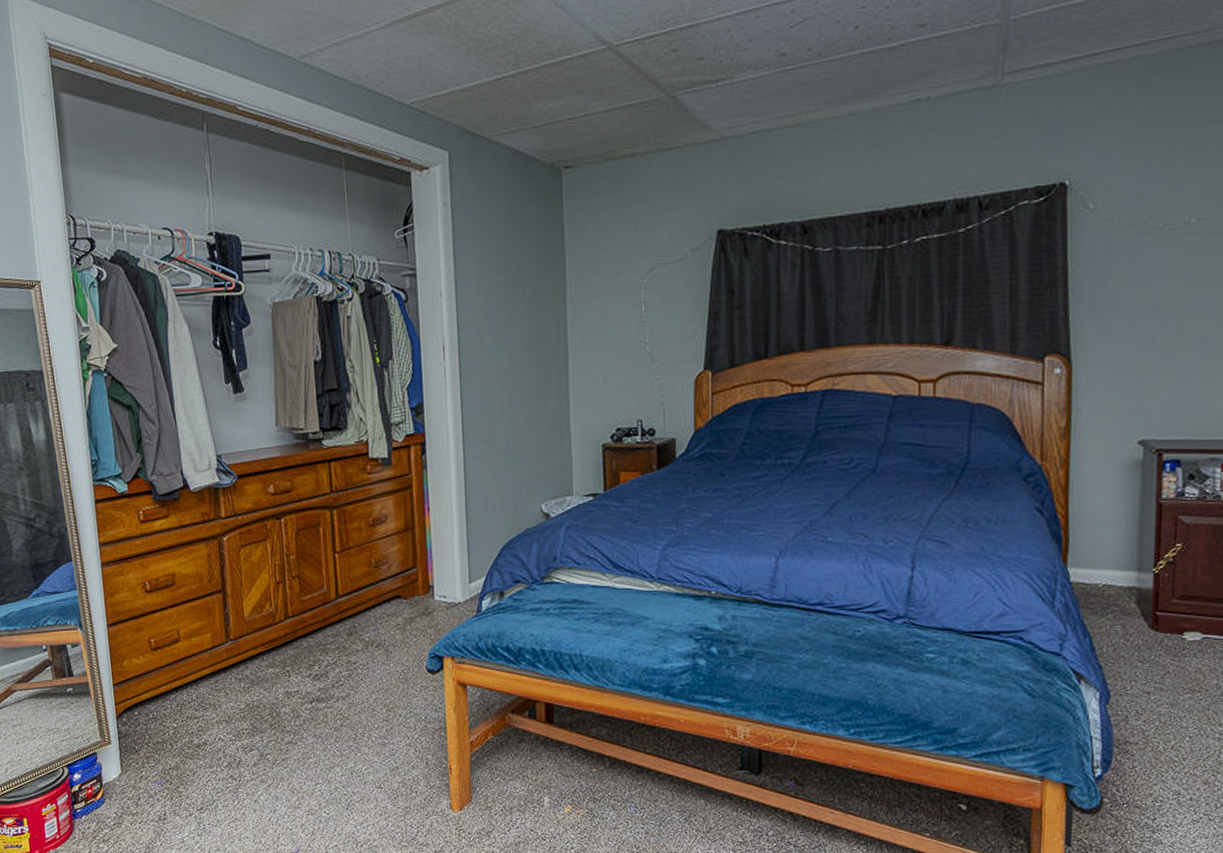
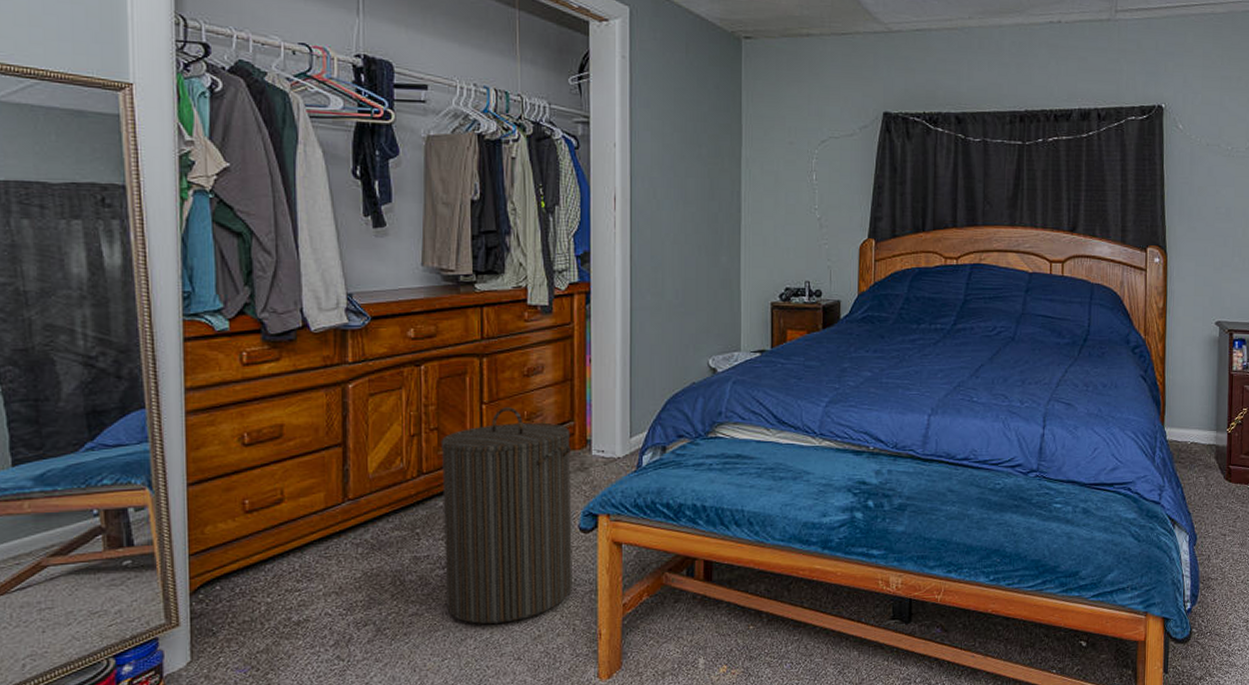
laundry hamper: none [302,555,424,754] -> present [440,407,572,624]

